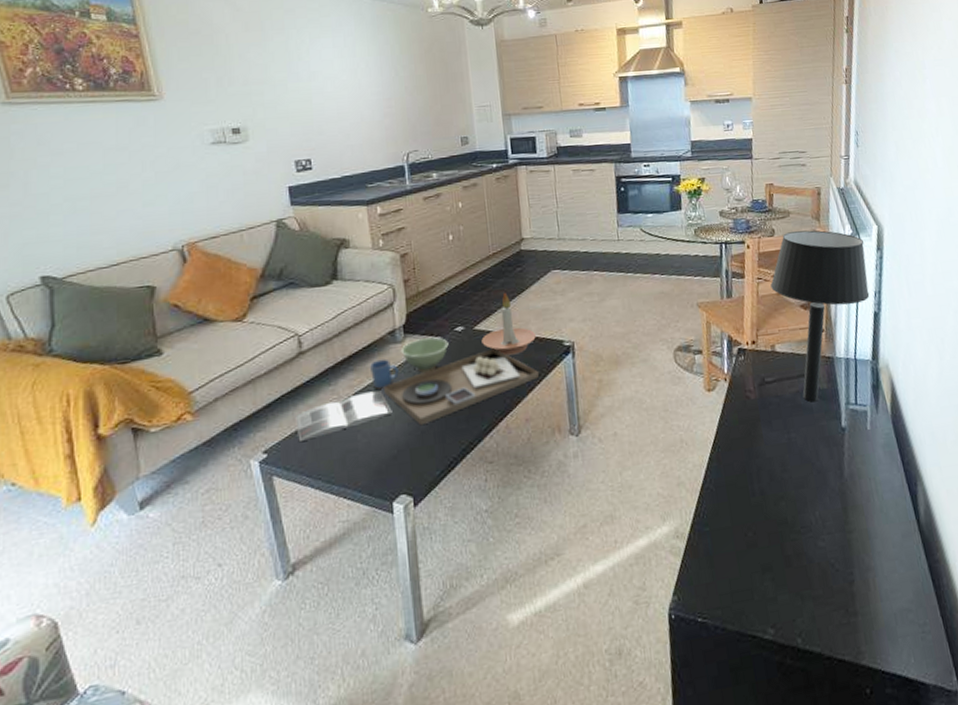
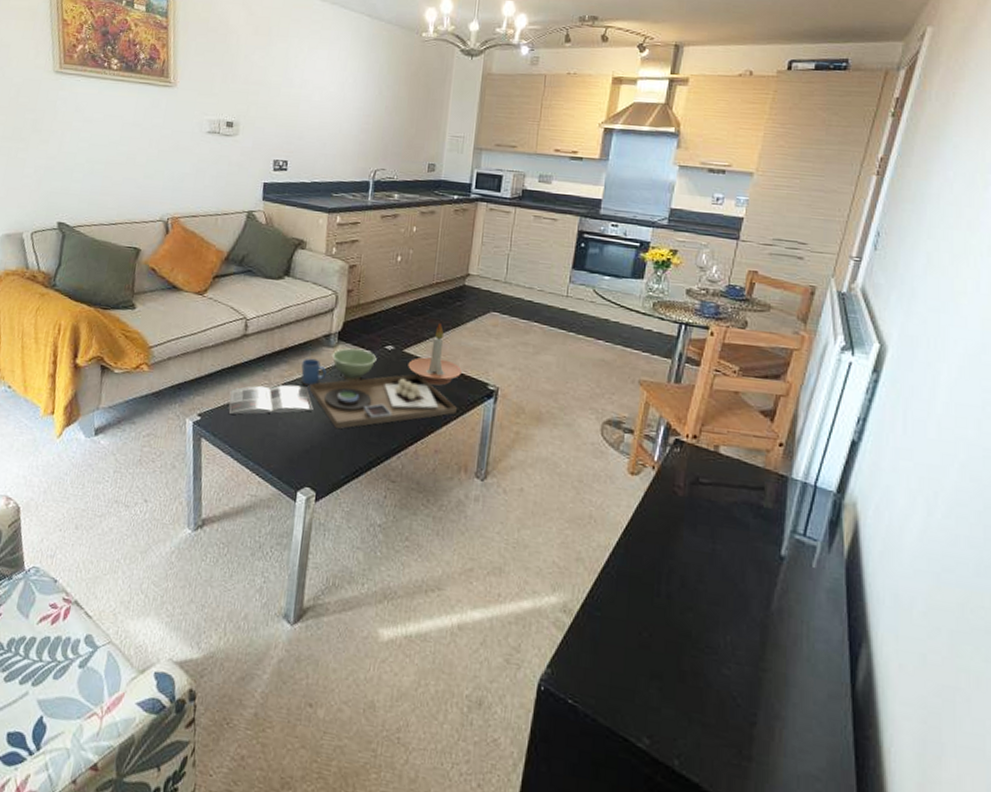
table lamp: present [770,230,870,402] -> none [729,328,857,520]

